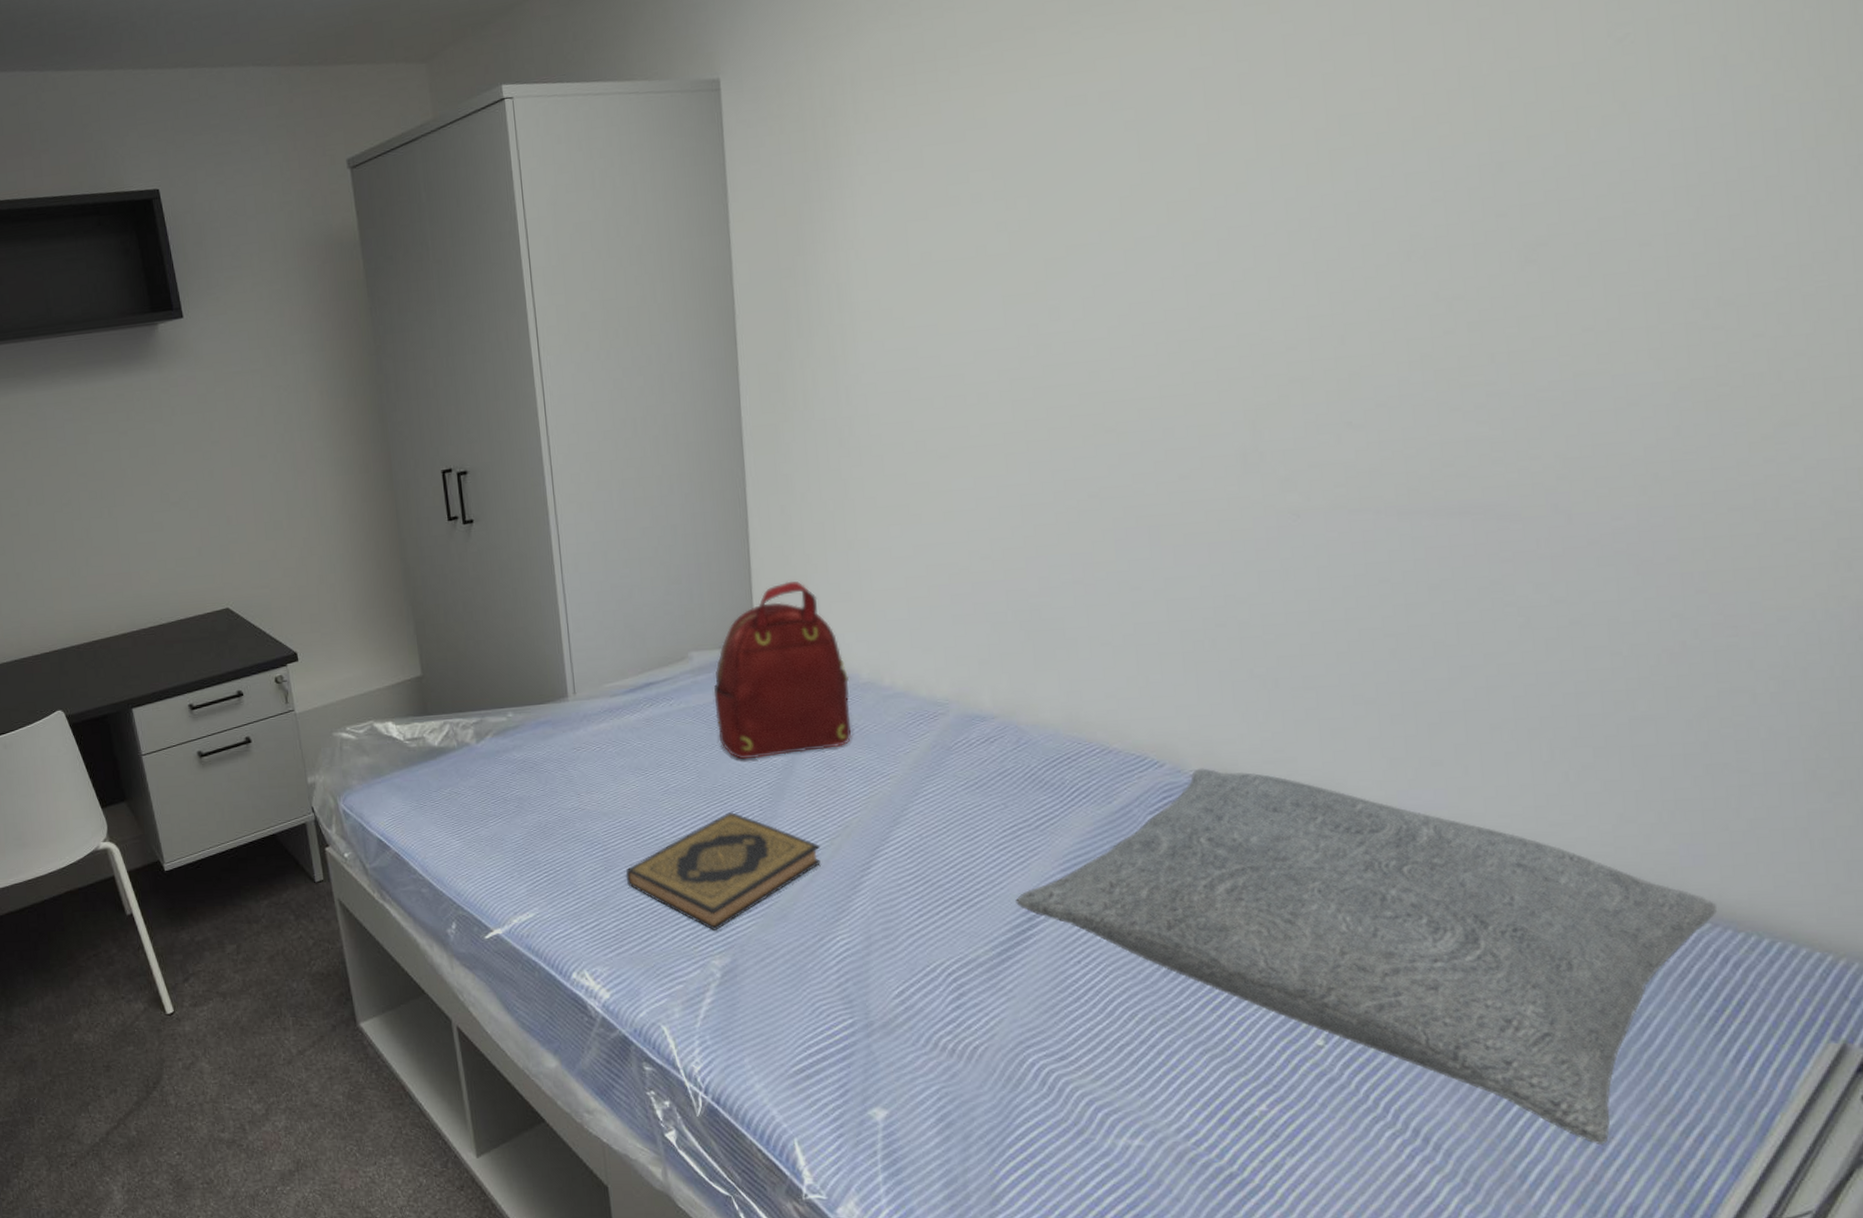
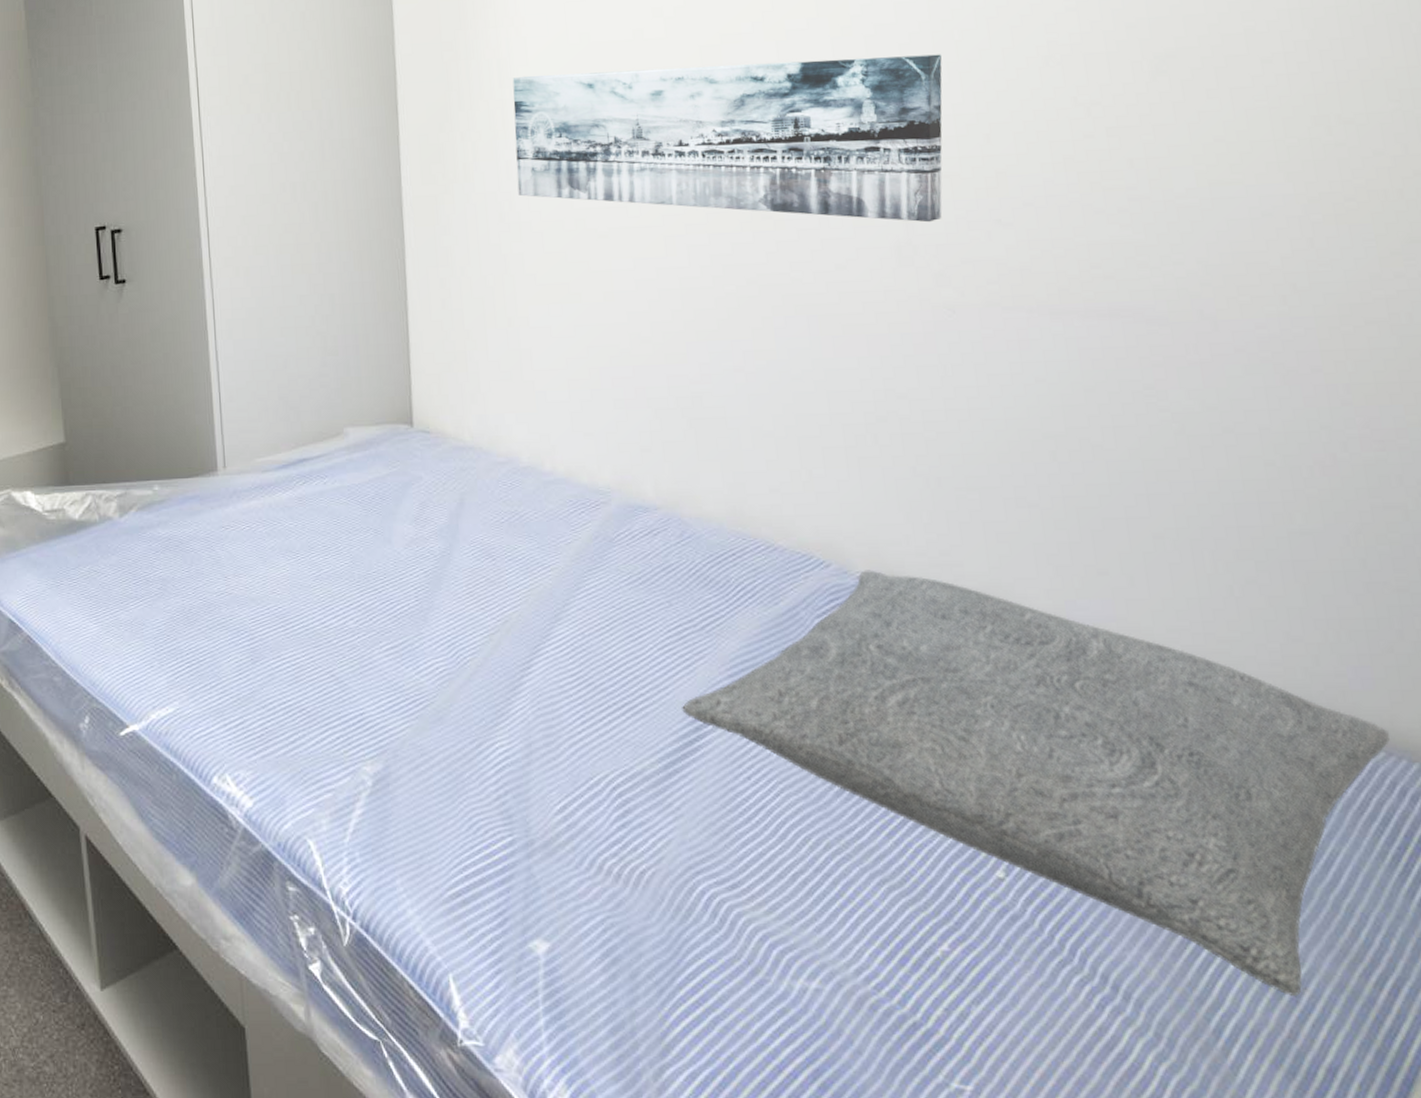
hardback book: present [625,812,821,930] -> none [273,602,479,733]
backpack: present [713,581,852,760] -> none [369,357,512,545]
wall art: none [852,255,1298,429] -> present [512,54,943,223]

